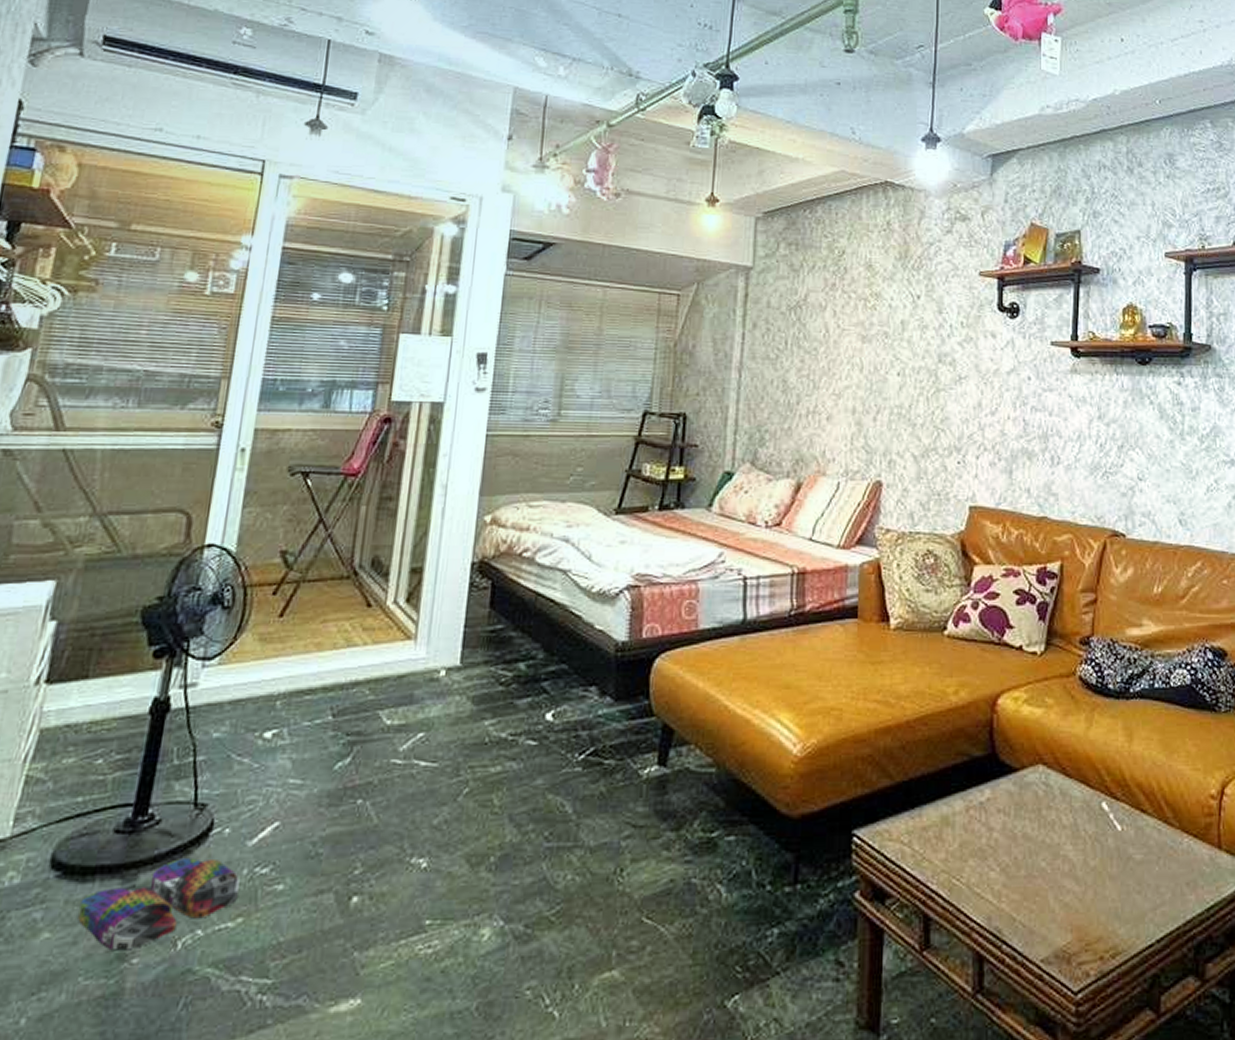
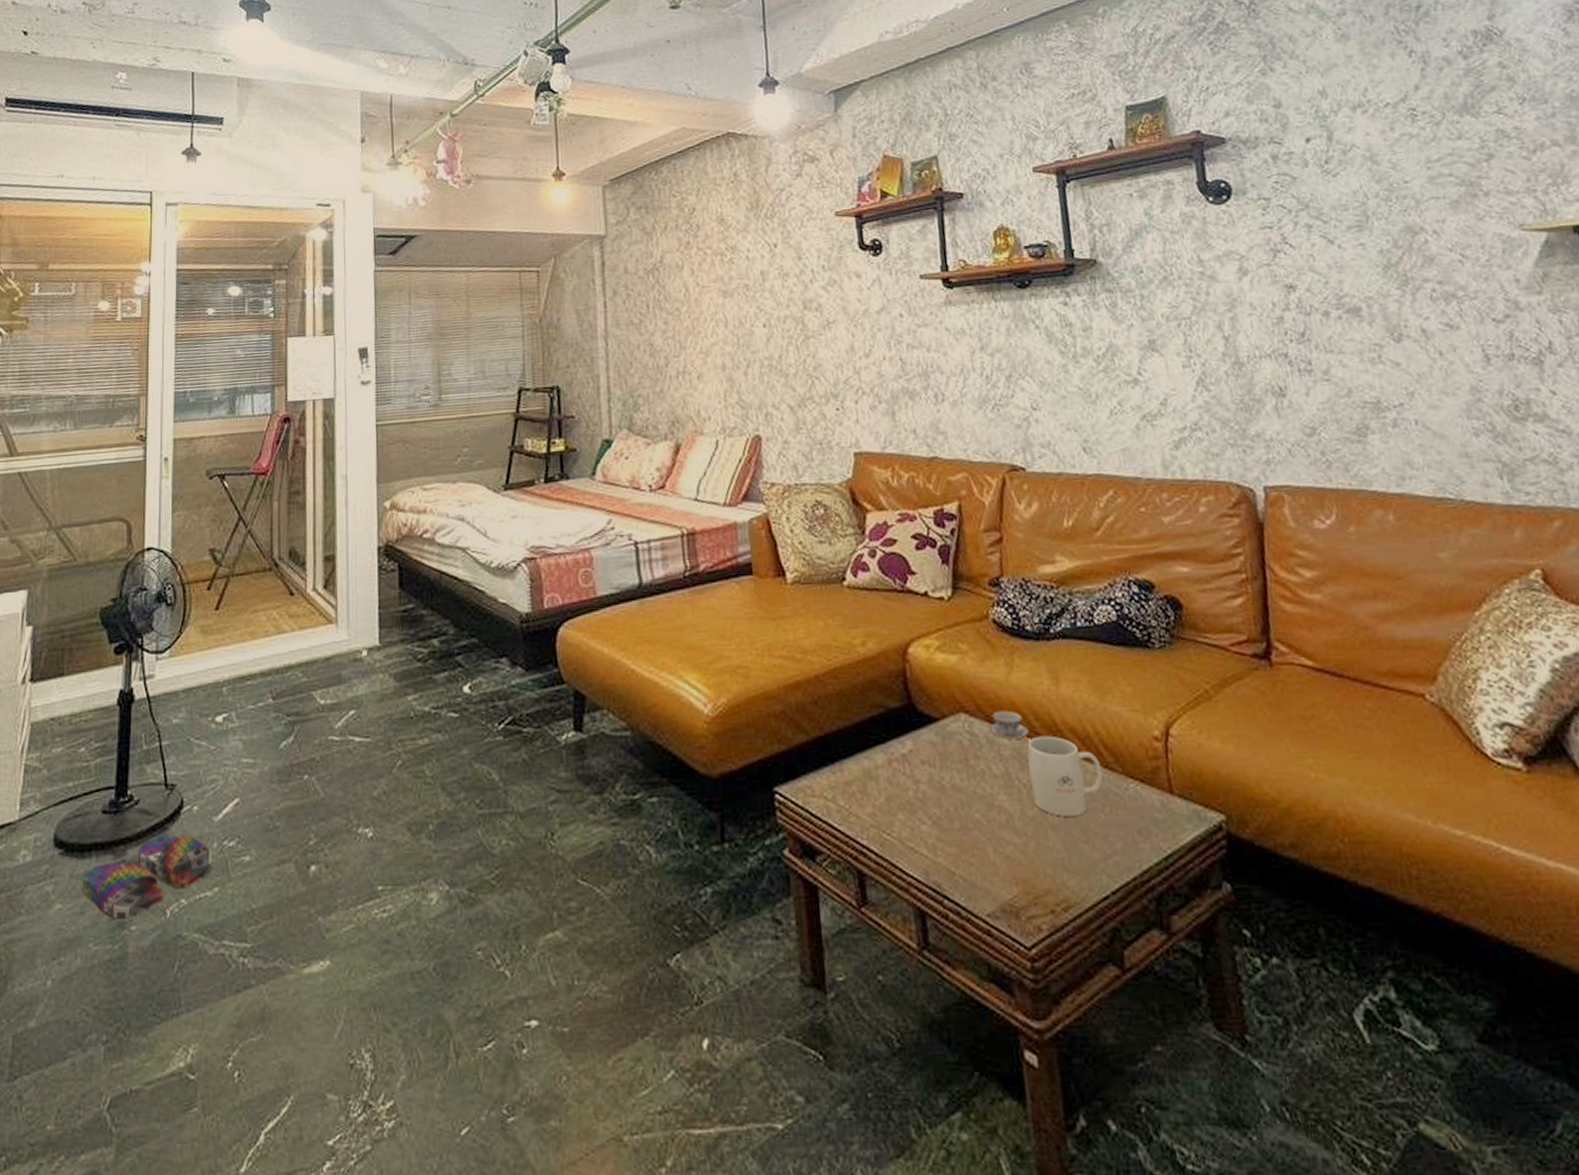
teacup: none [1064,764,1100,793] -> present [989,710,1030,741]
mug: none [1094,790,1161,868] -> present [1027,735,1104,817]

